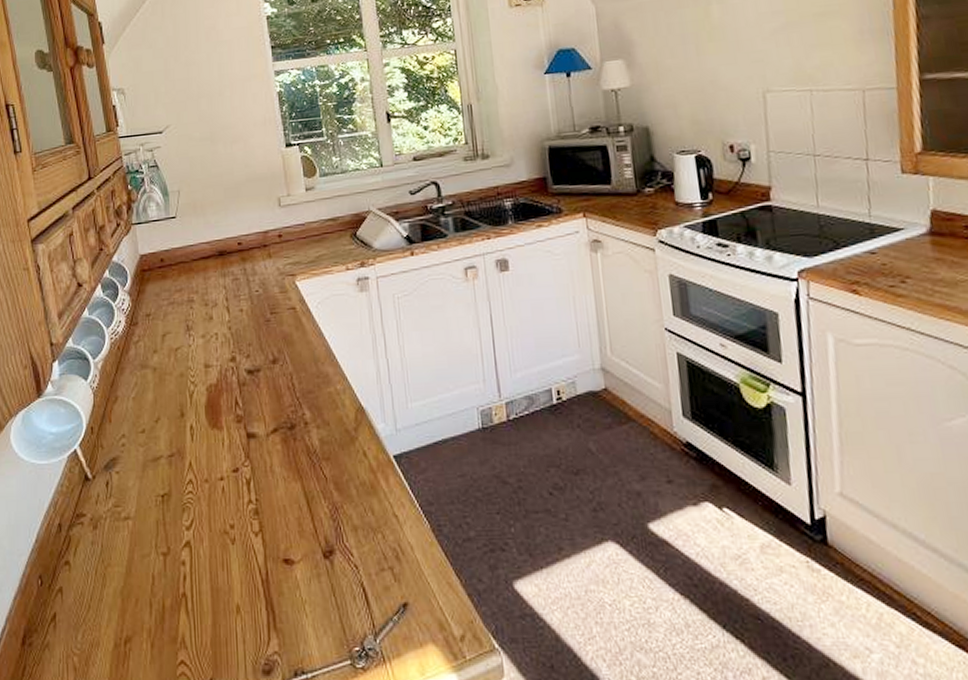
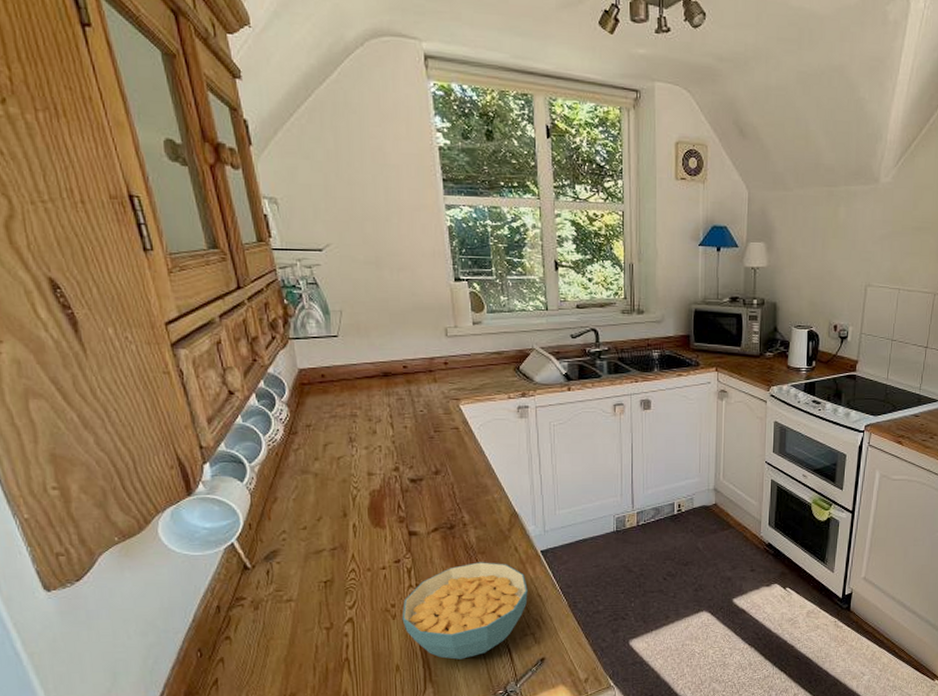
cereal bowl: none [241,470,382,600] -> present [402,562,528,660]

